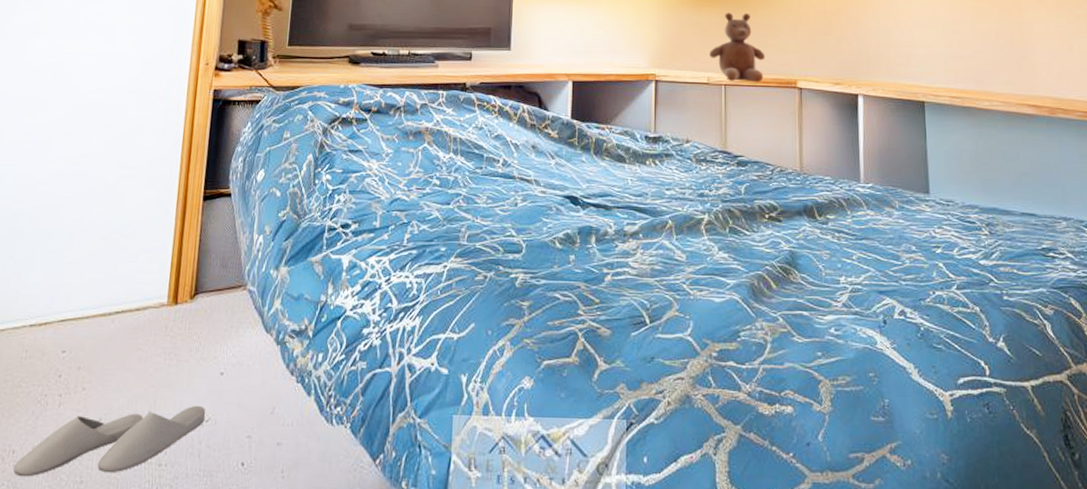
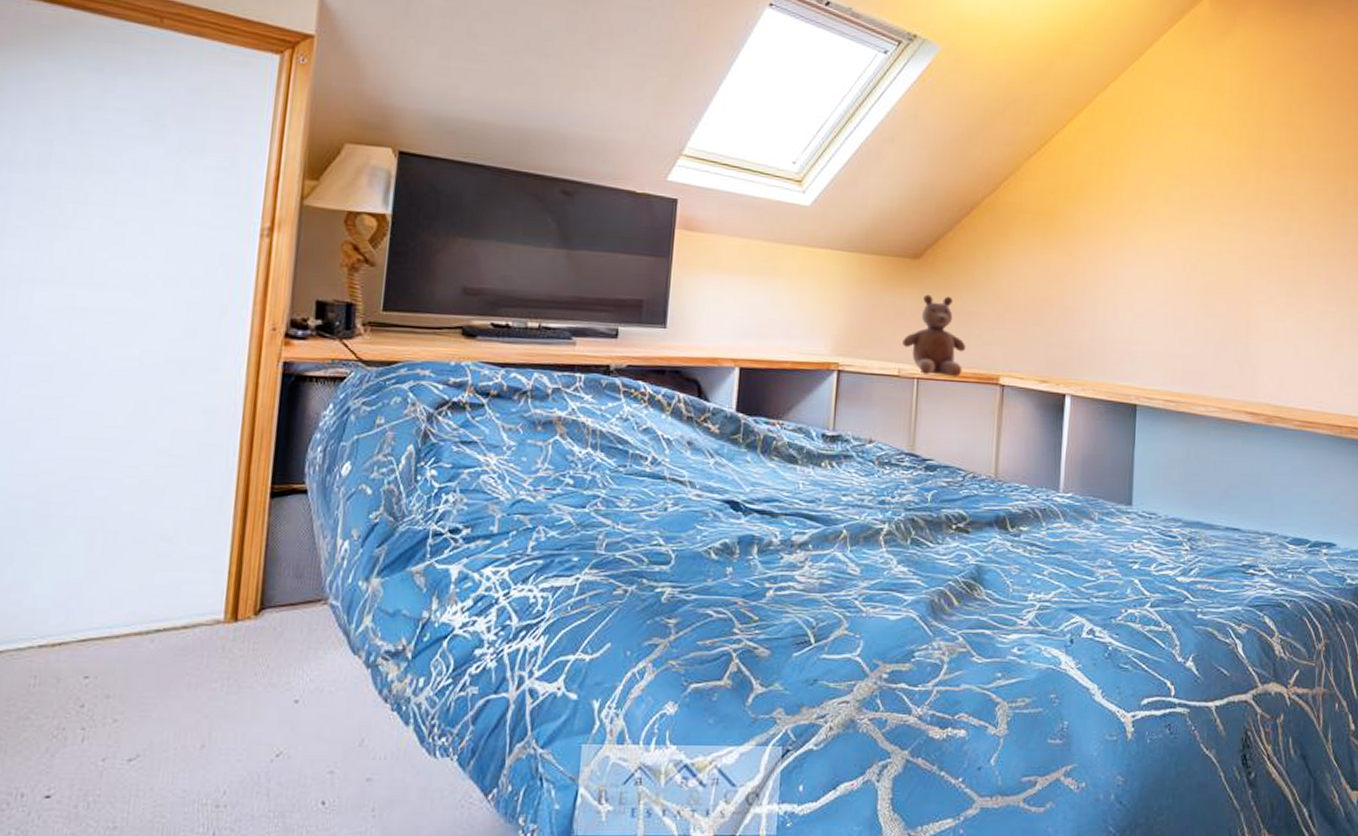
slippers: present [13,405,206,477] -> none [22,737,277,824]

